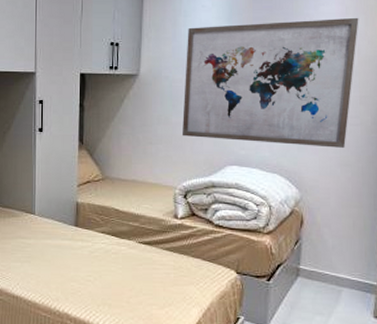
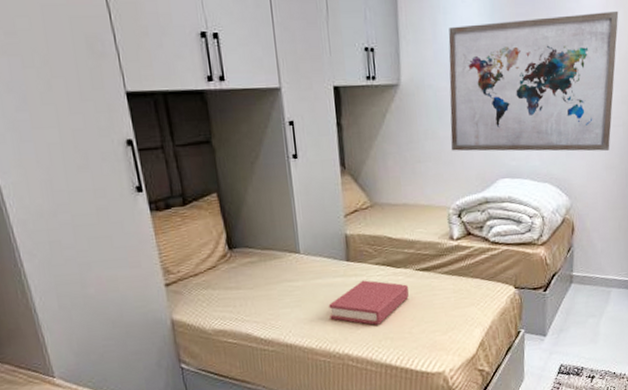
hardback book: none [54,246,131,290] -> present [328,280,409,325]

